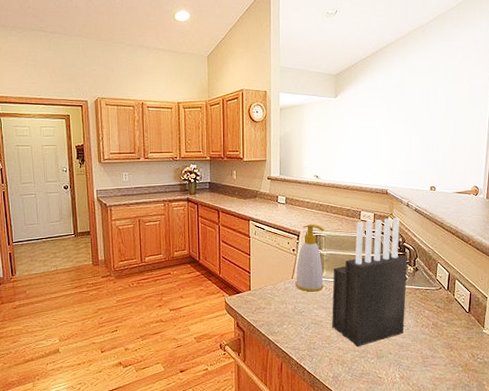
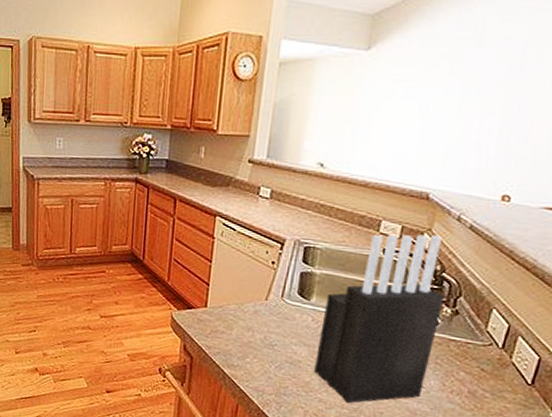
soap bottle: present [295,223,325,292] -> none [269,229,323,323]

